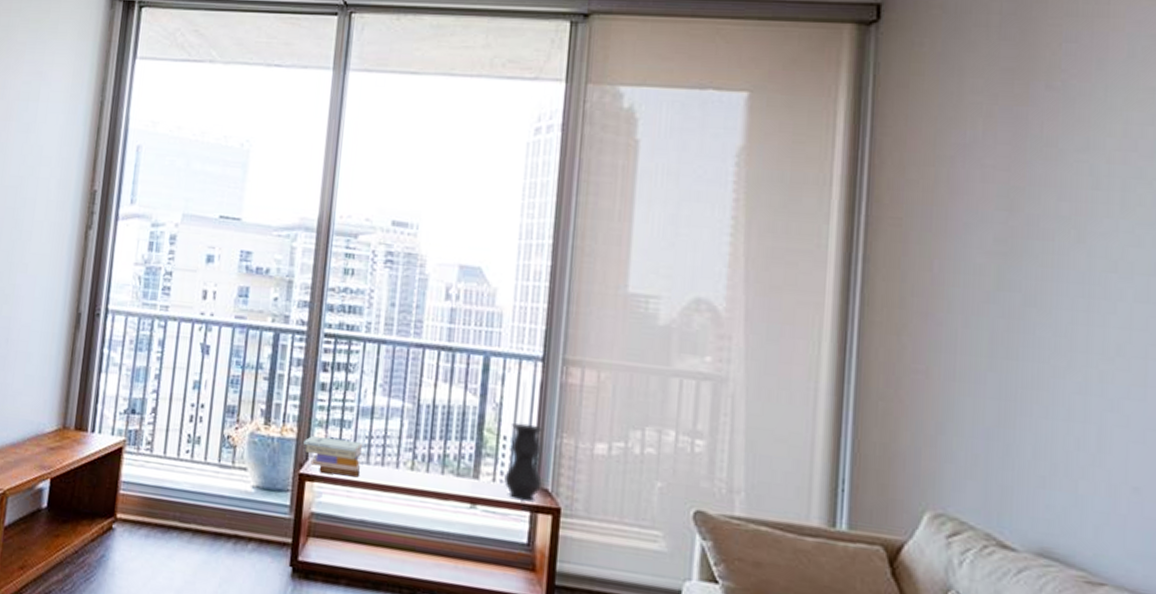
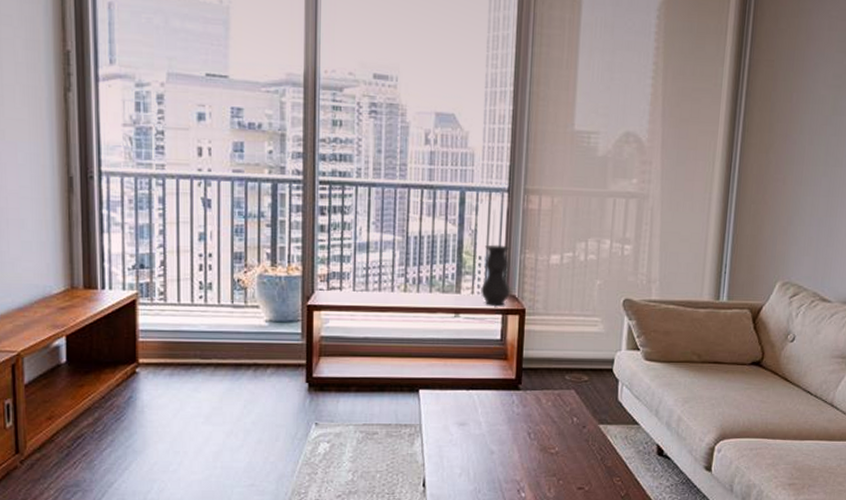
books: present [304,436,364,478] -> none [309,272,362,303]

